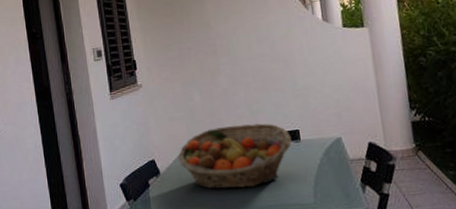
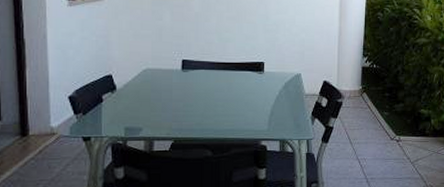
fruit basket: present [177,123,292,190] -> none [137,51,255,111]

